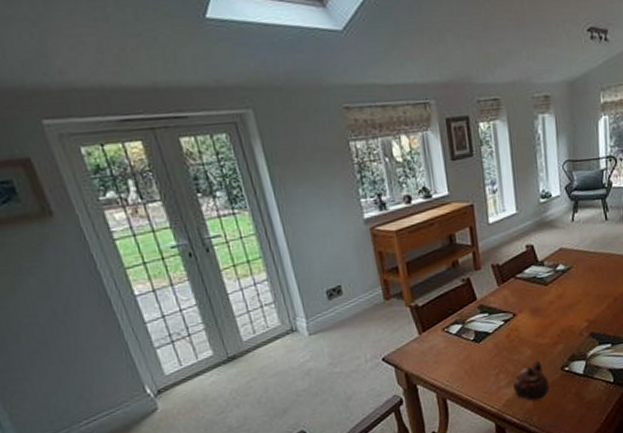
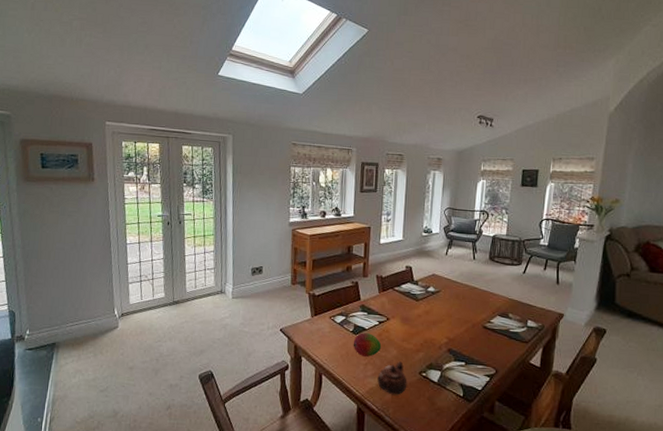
fruit: none [477,337,512,366] -> present [353,333,382,357]

